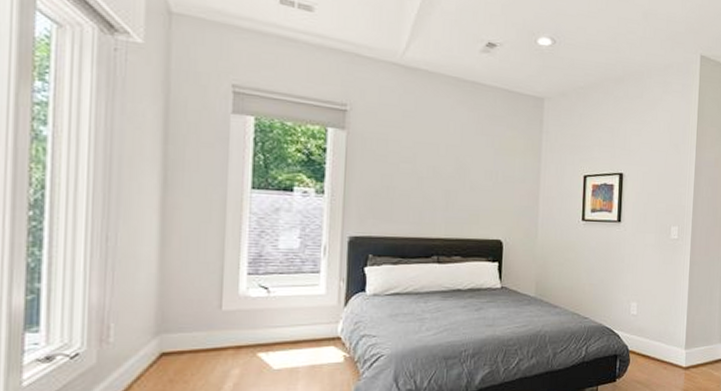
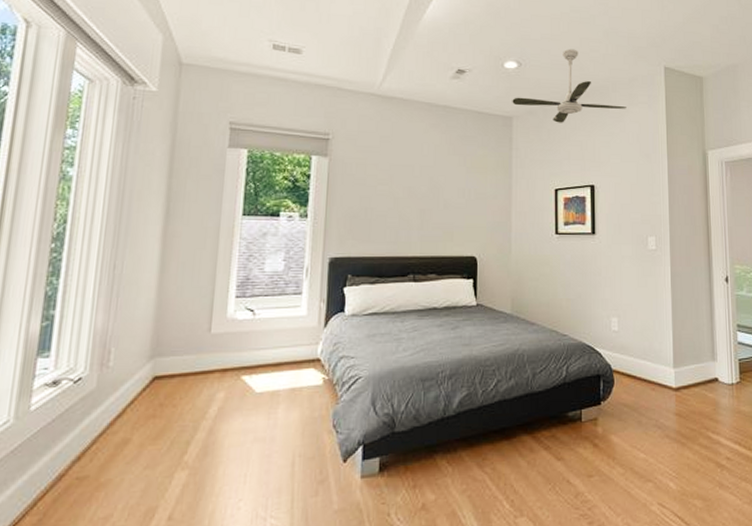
ceiling fan: none [544,28,660,108] -> present [512,48,627,123]

